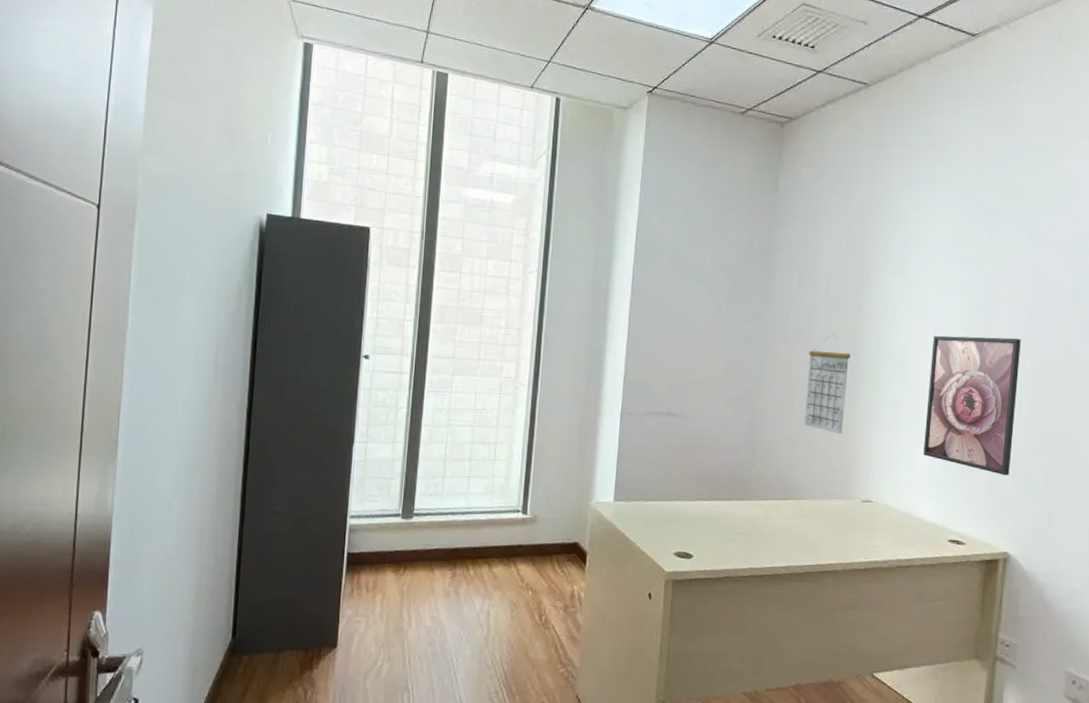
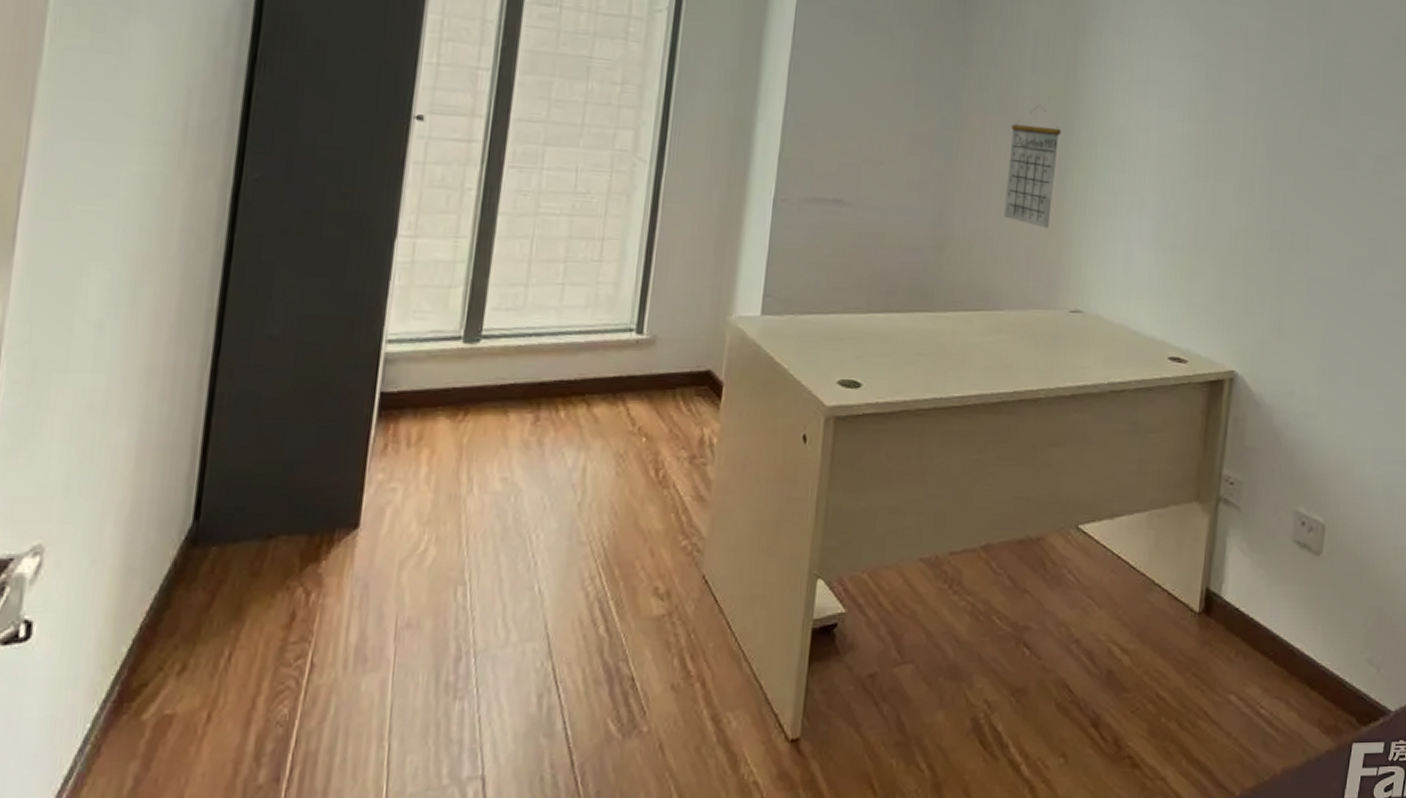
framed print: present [923,335,1021,476] -> none [1142,110,1253,279]

